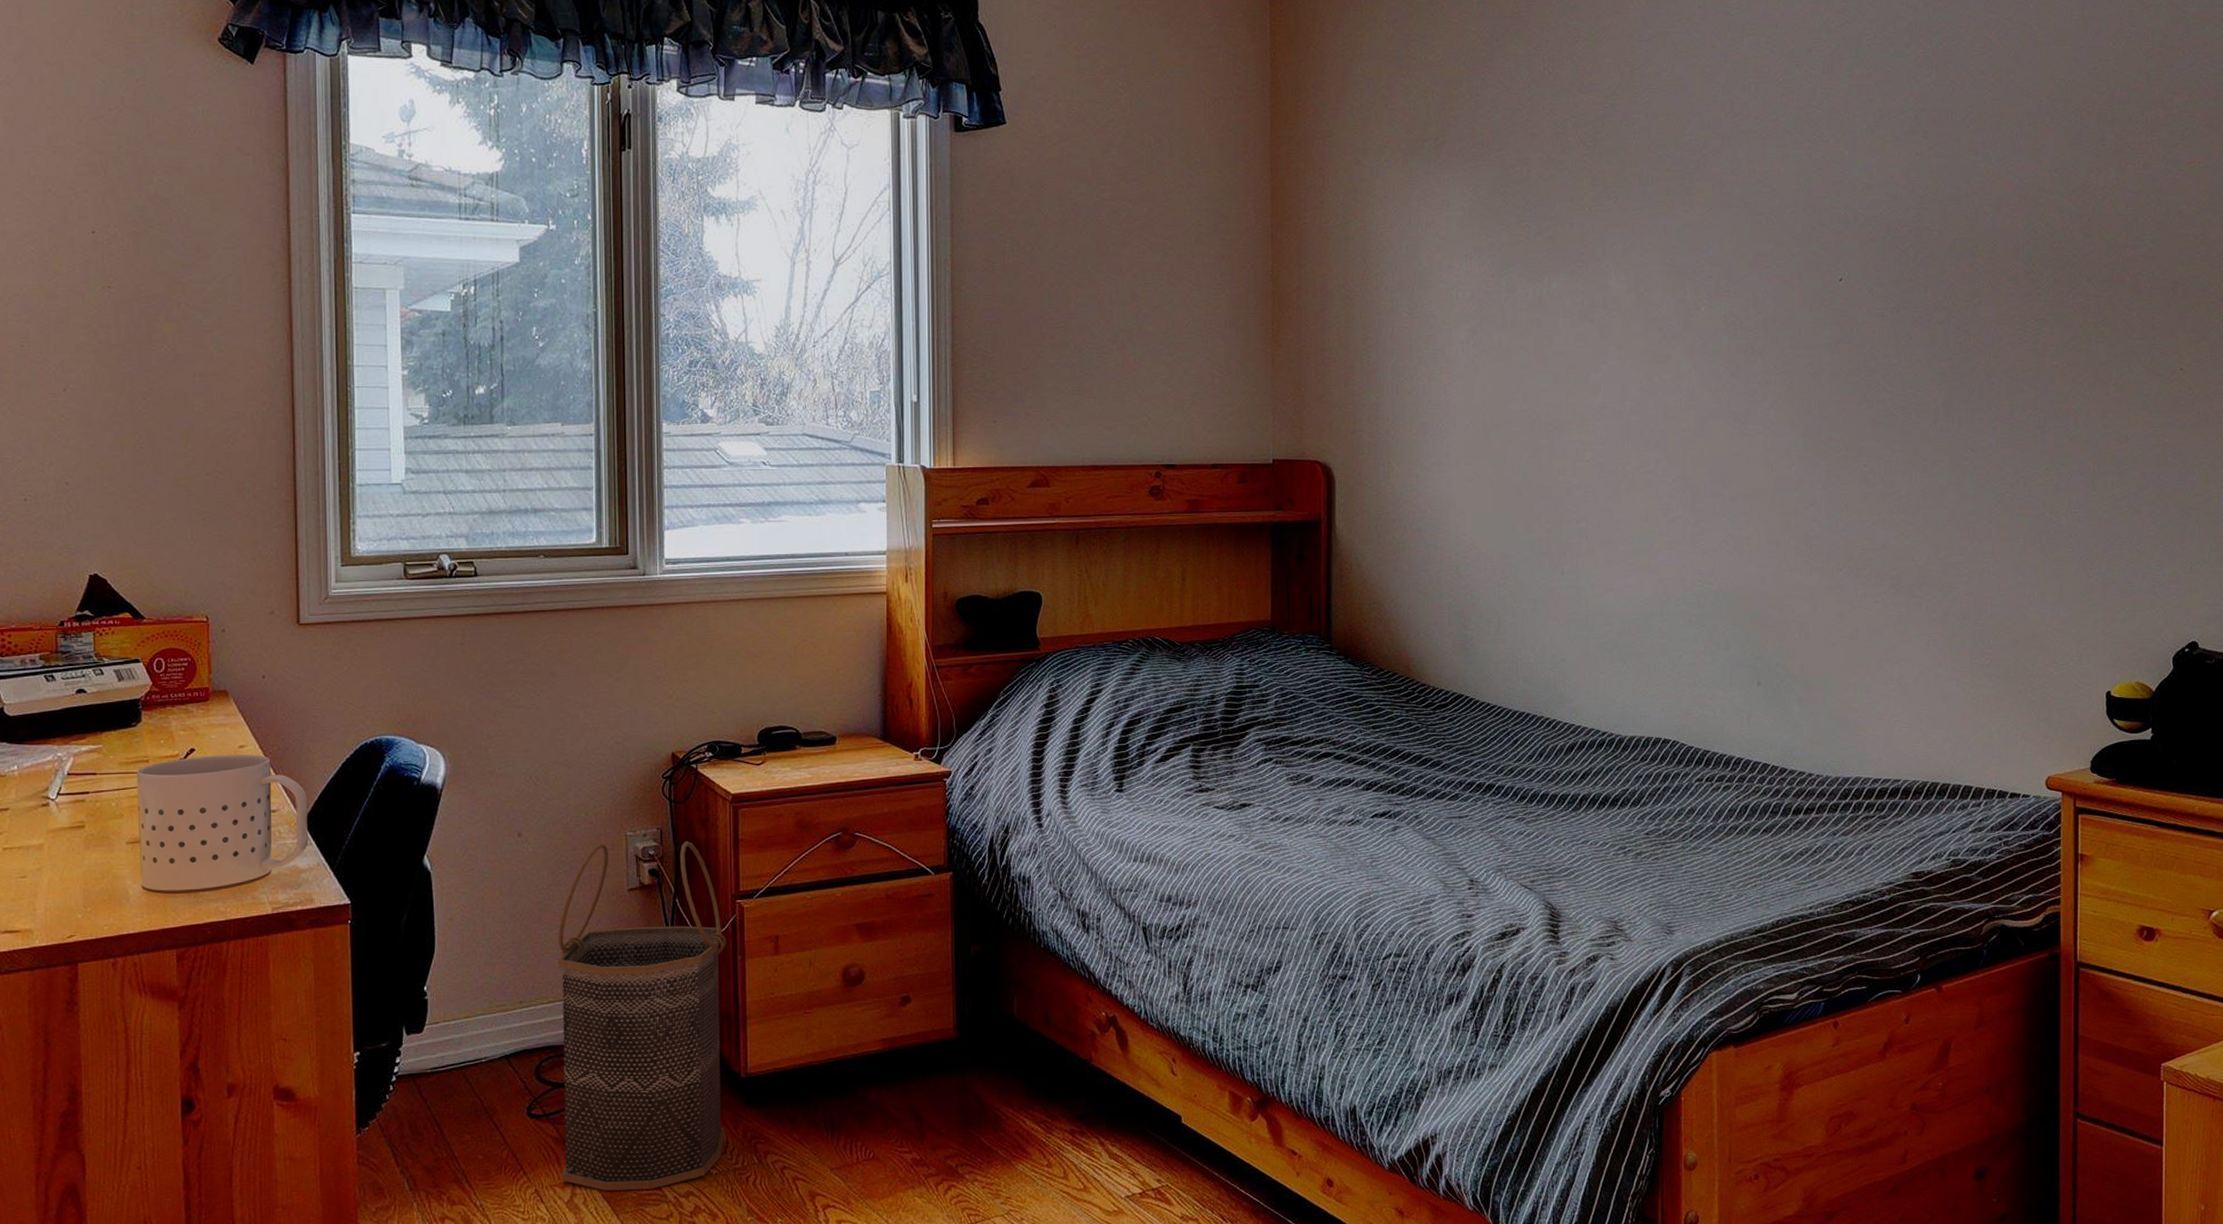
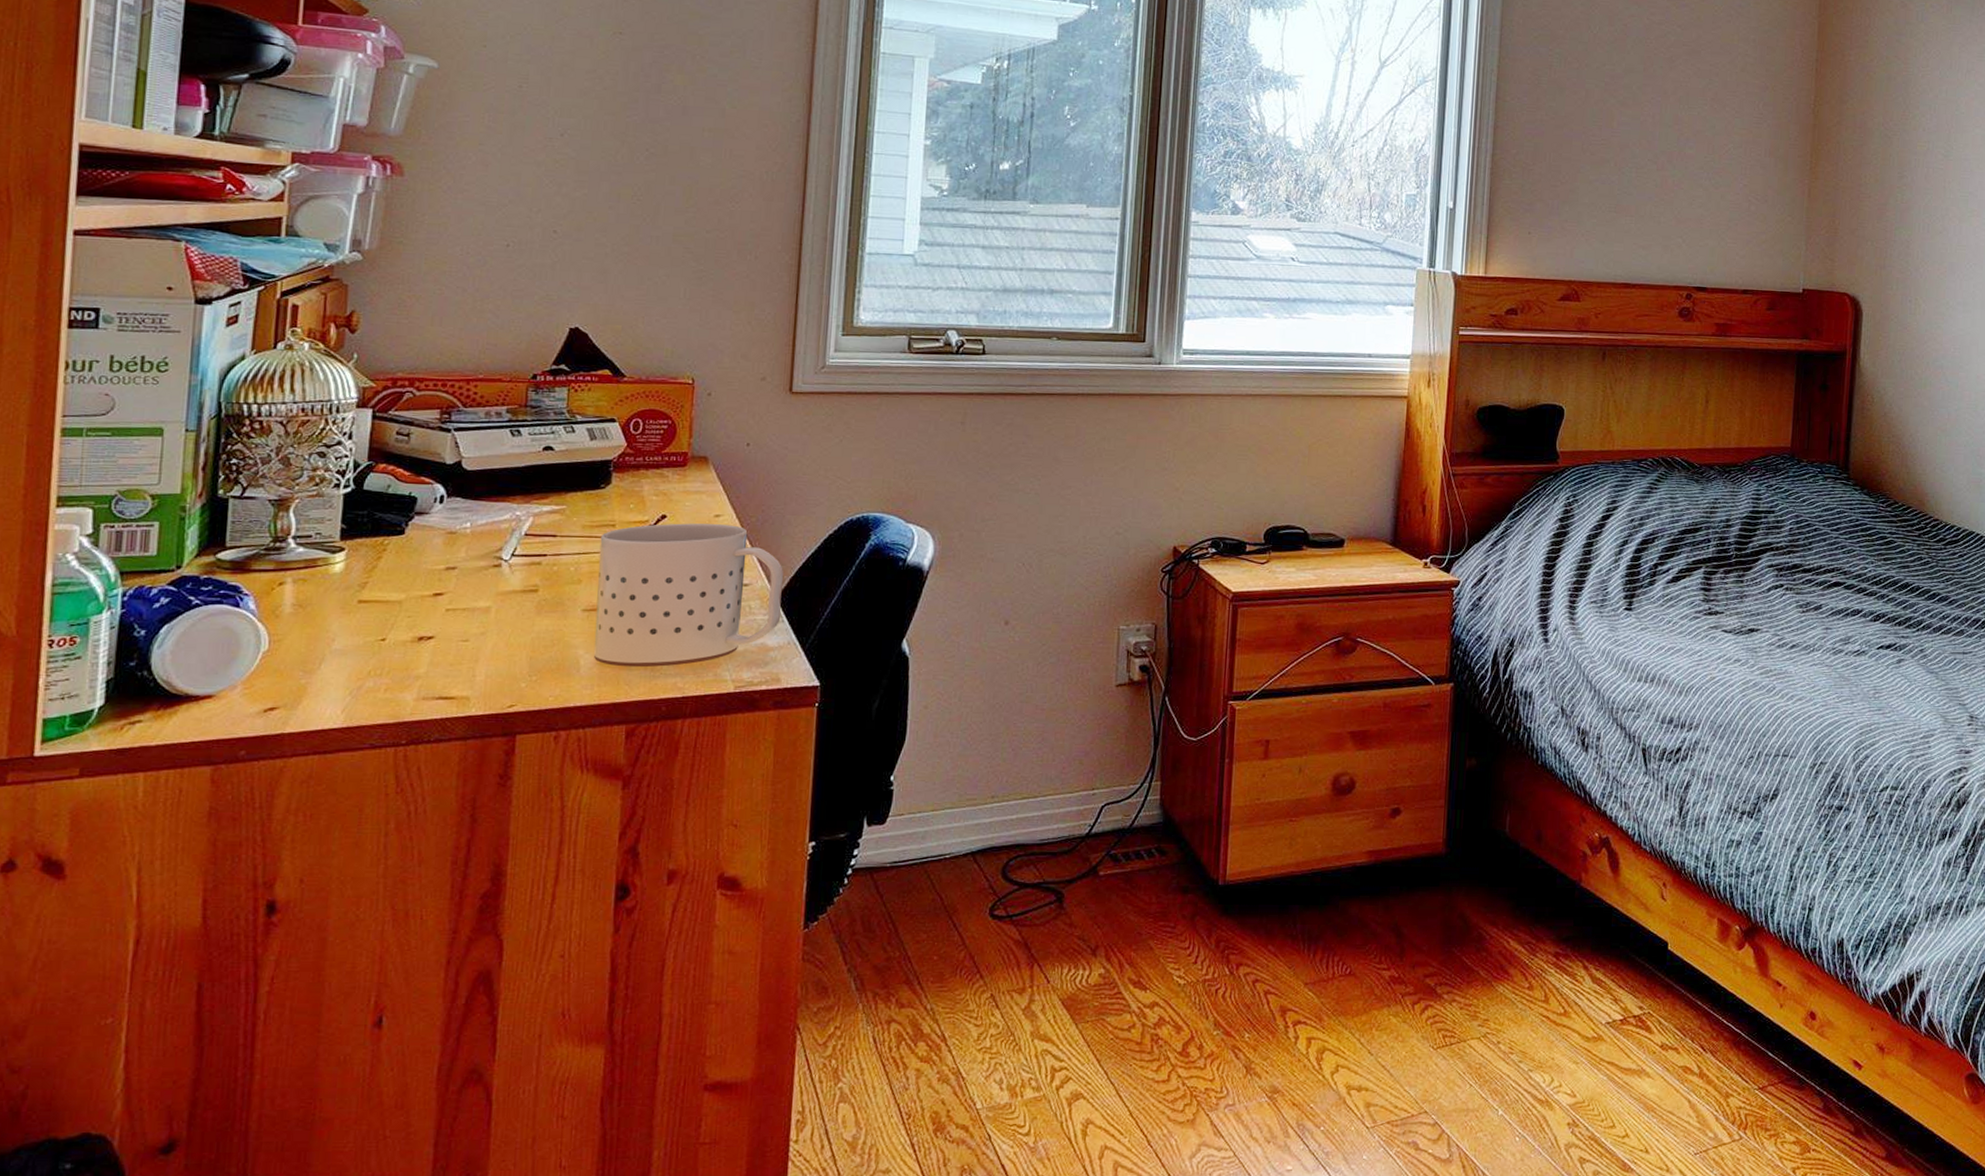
basket: present [558,841,727,1191] -> none [1021,635,1215,998]

